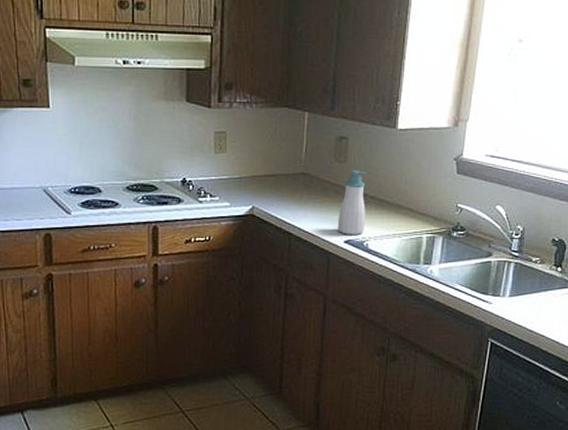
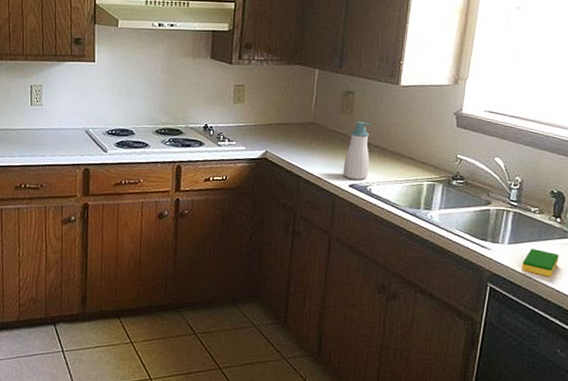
dish sponge: none [523,299,560,328] -> present [522,248,559,277]

